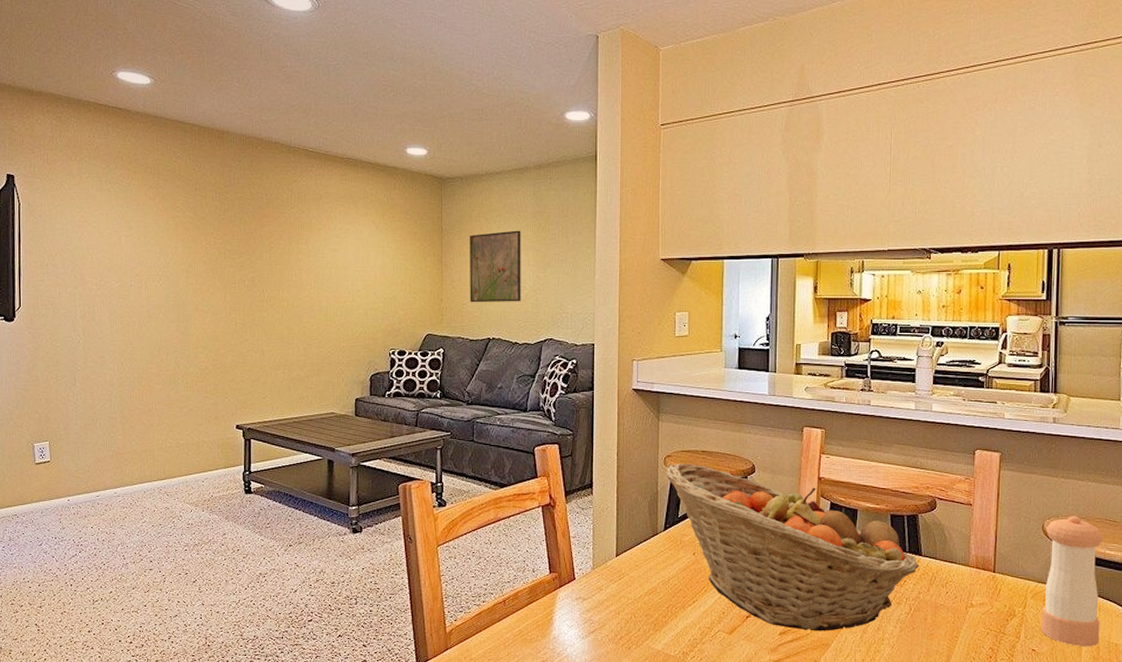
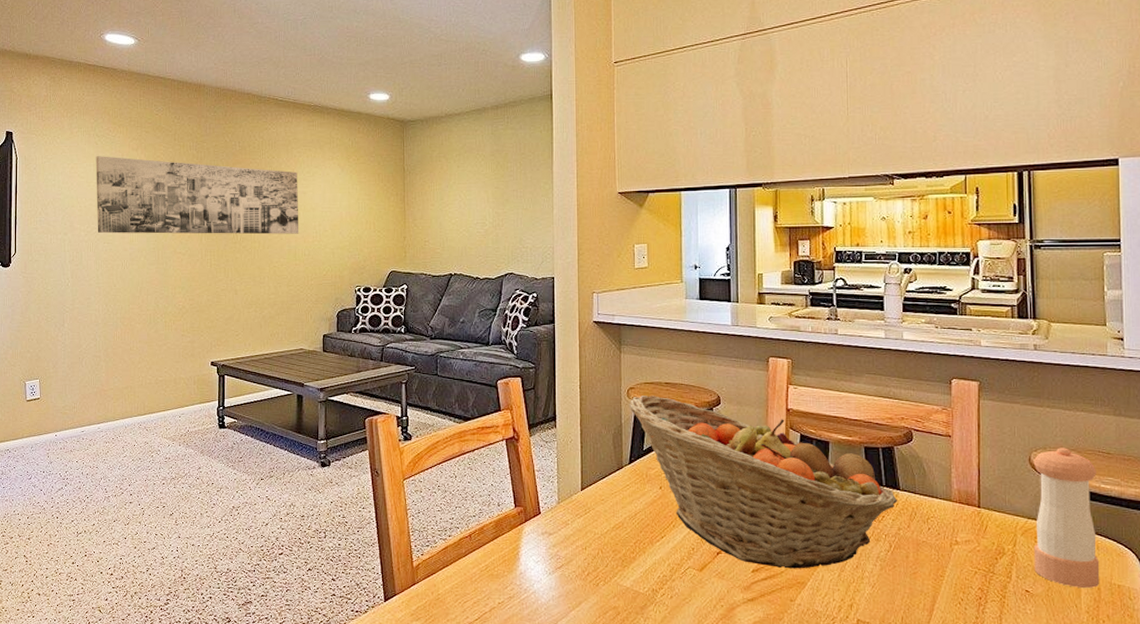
wall art: none [108,204,331,293] -> present [96,156,299,235]
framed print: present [470,230,521,303] -> none [431,168,481,240]

